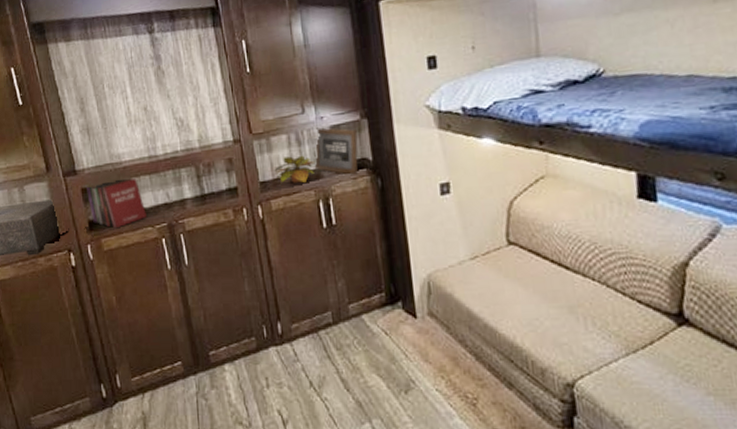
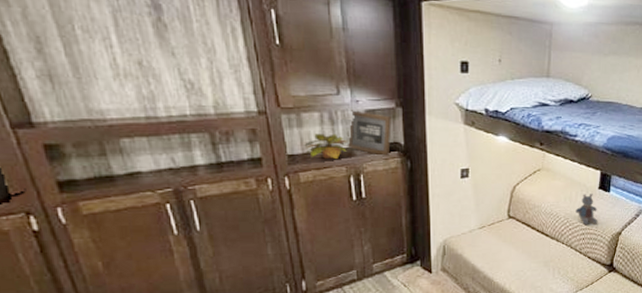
books: present [85,177,147,229] -> none [49,138,144,192]
stuffed animal: none [606,205,646,253] -> present [575,194,598,226]

